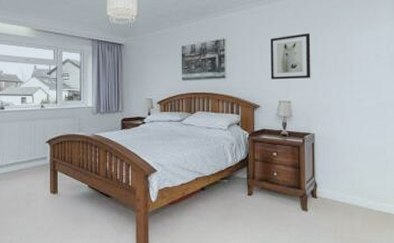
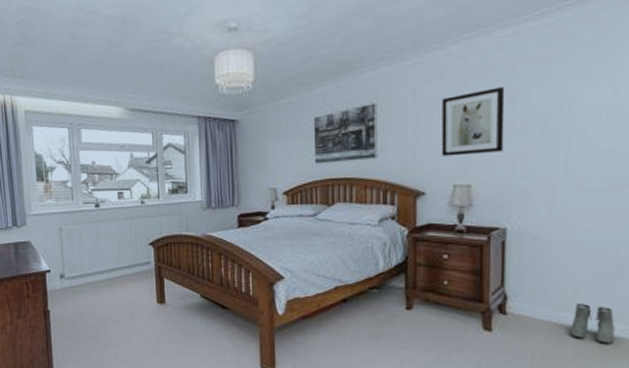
boots: none [358,189,386,218] -> present [569,304,615,344]

